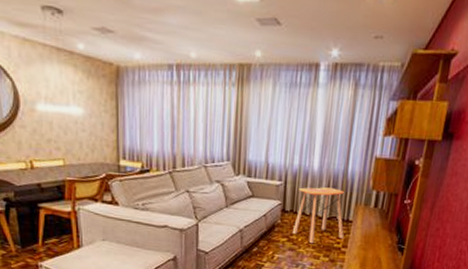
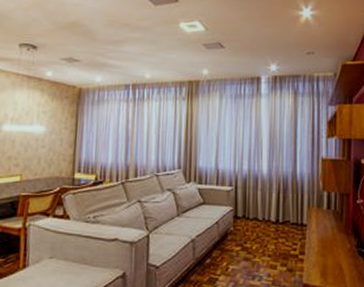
side table: present [292,187,345,244] -> none [245,191,300,252]

